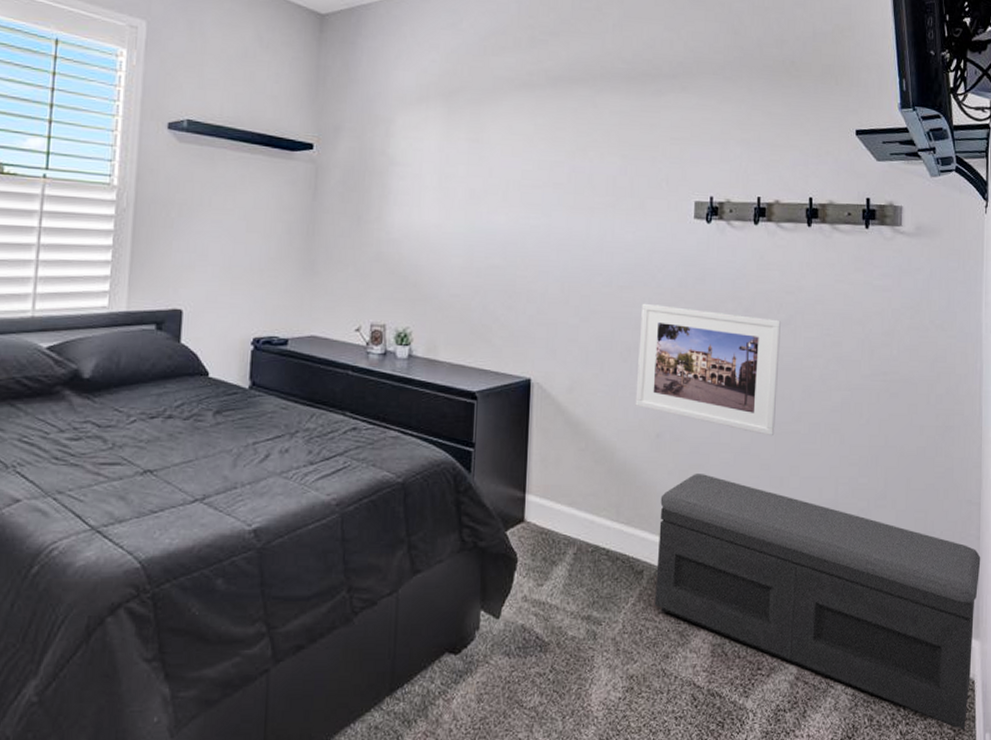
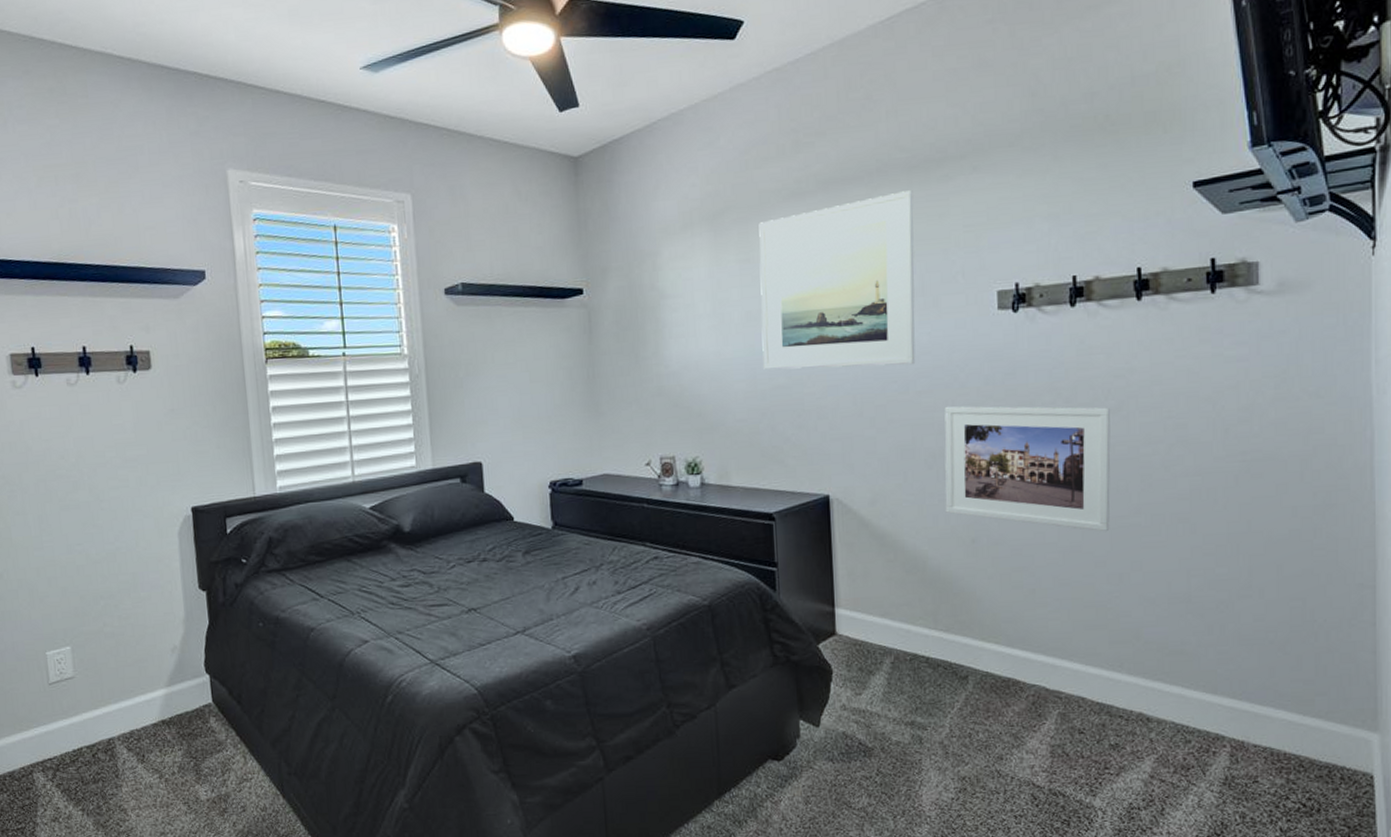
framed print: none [481,98,630,260] -> present [759,190,916,370]
storage bench: present [655,474,981,731] -> none [981,576,1378,827]

